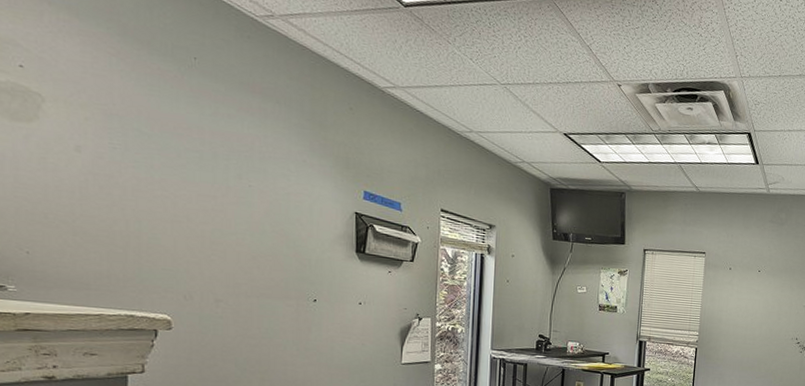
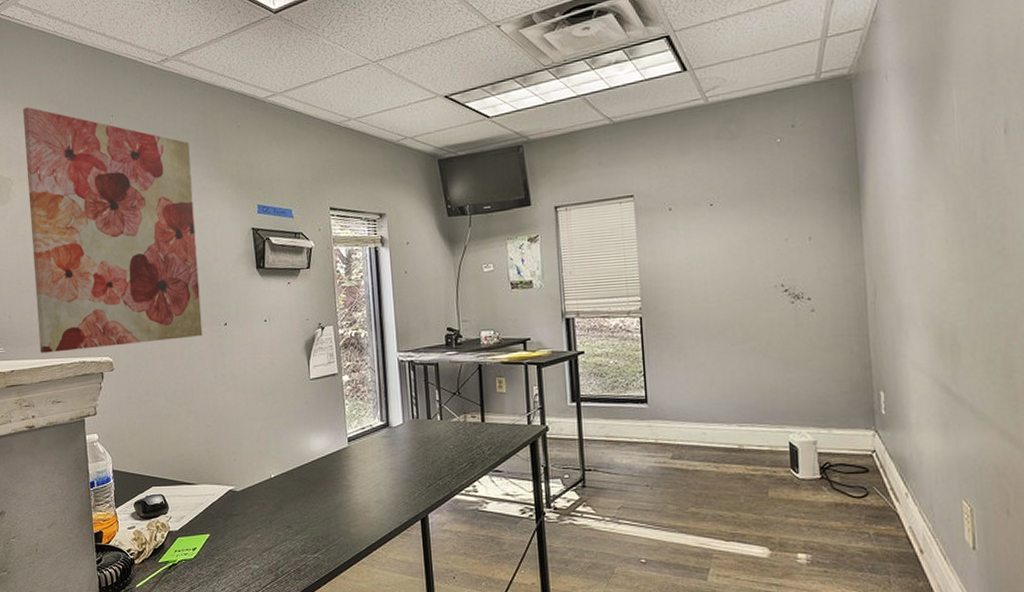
wall art: none [67,16,290,309] -> present [23,106,203,353]

